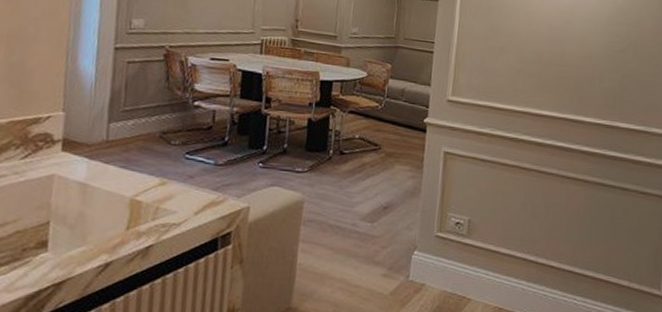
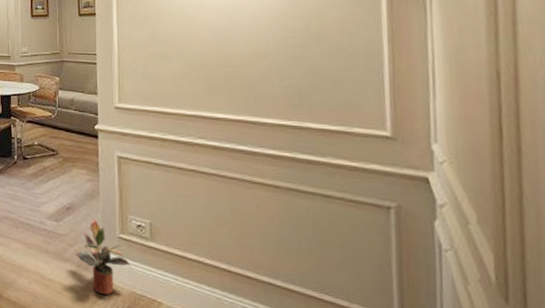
potted plant: none [388,218,444,297] -> present [76,219,130,295]

